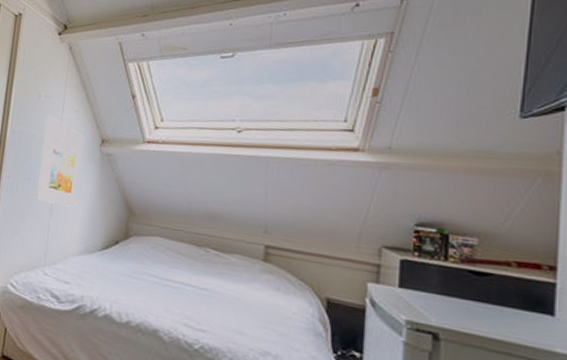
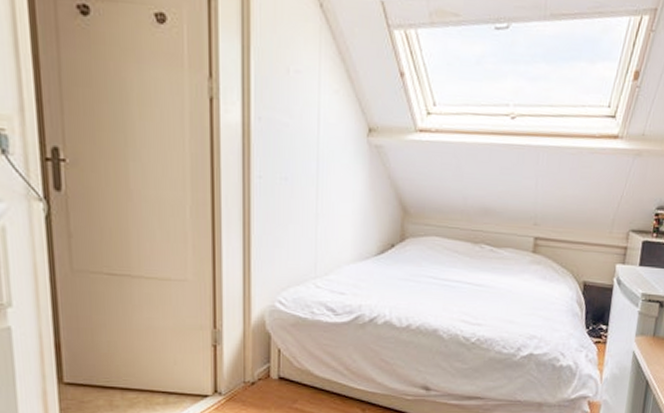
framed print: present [36,115,84,207] -> none [298,96,348,210]

